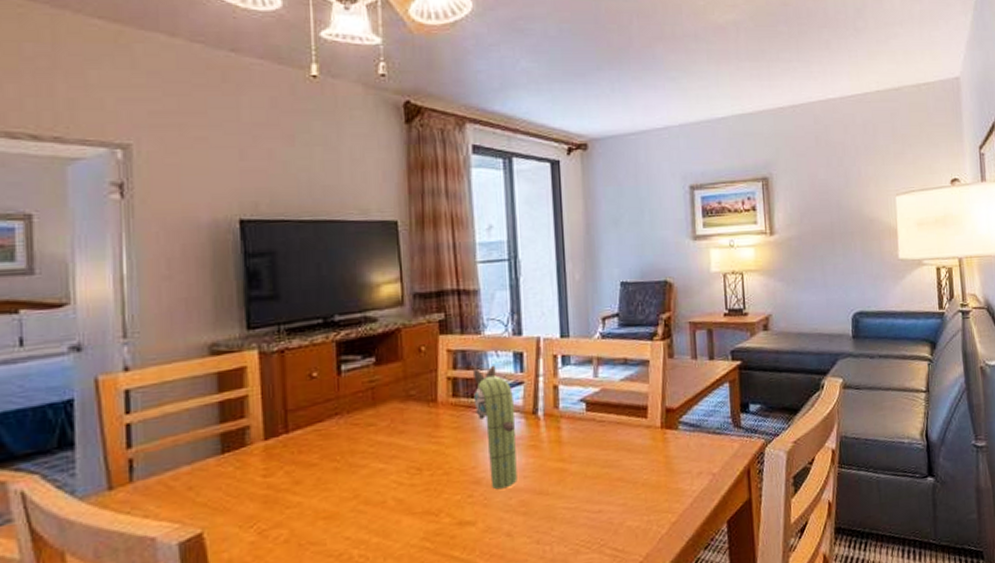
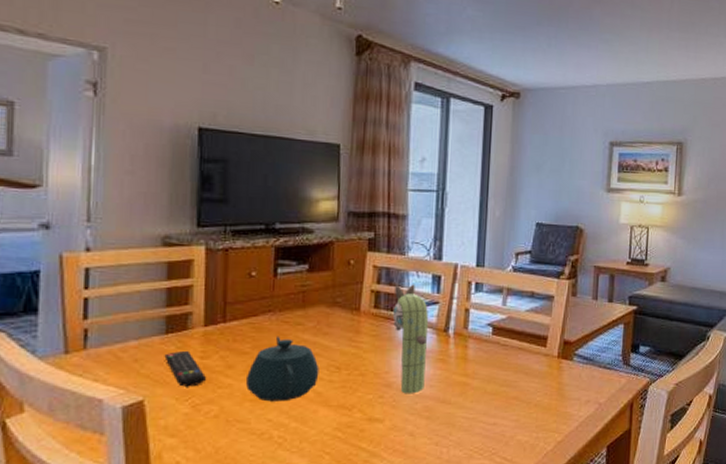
remote control: none [222,469,273,512] -> present [164,350,207,387]
teapot: none [316,441,398,517] -> present [245,336,319,402]

